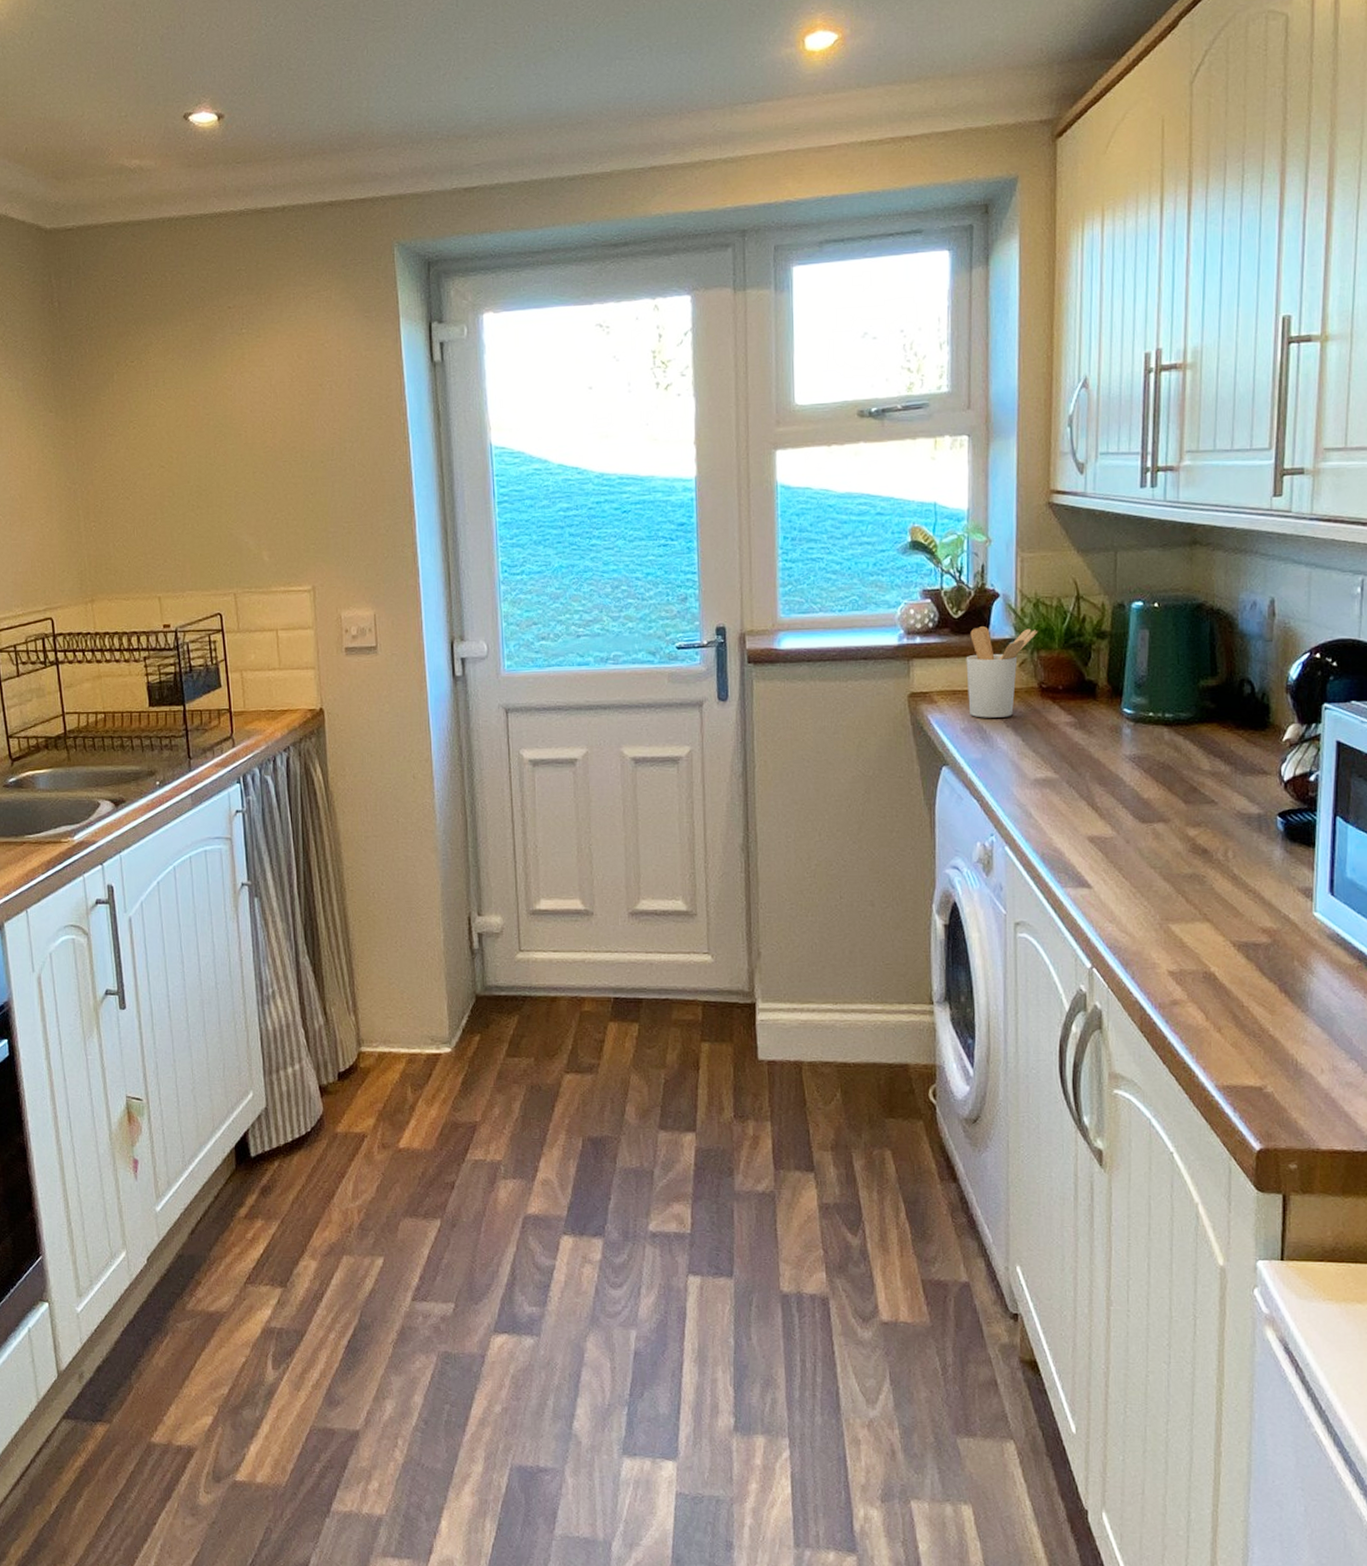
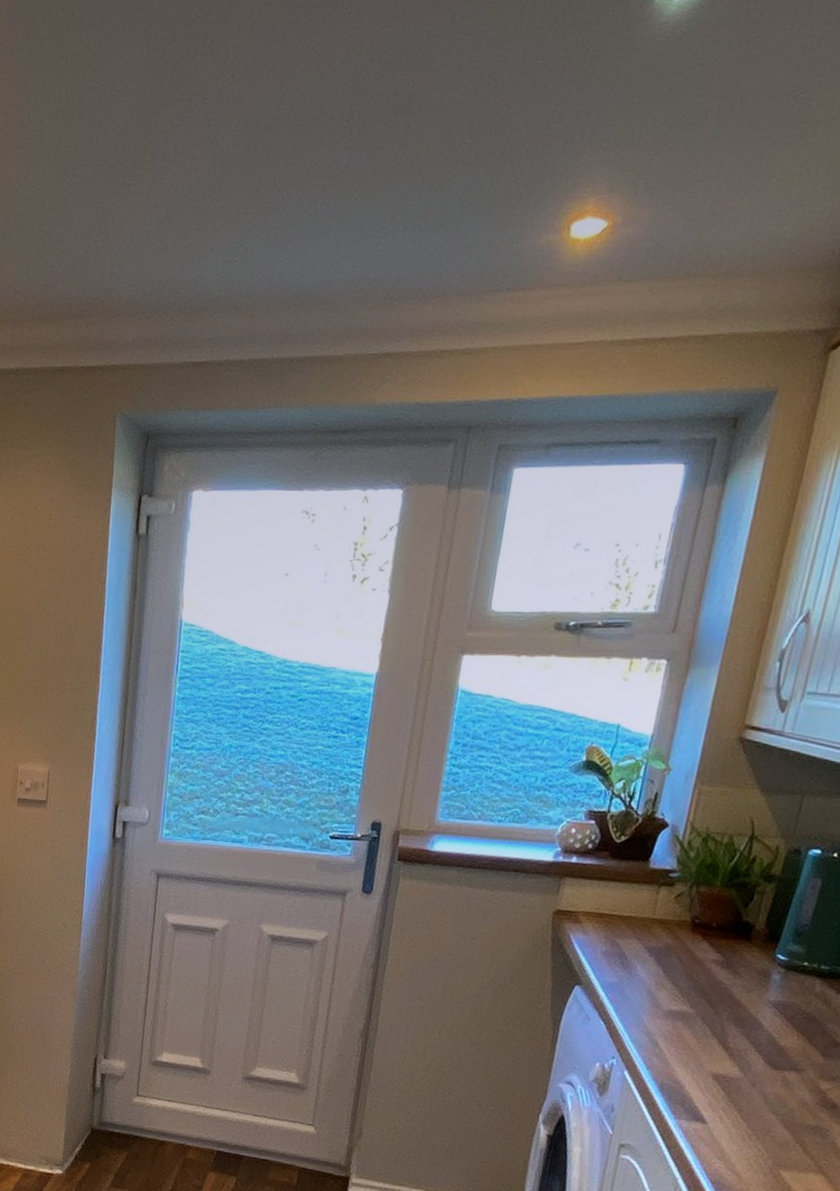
utensil holder: present [966,626,1038,718] -> none [613,854,702,947]

